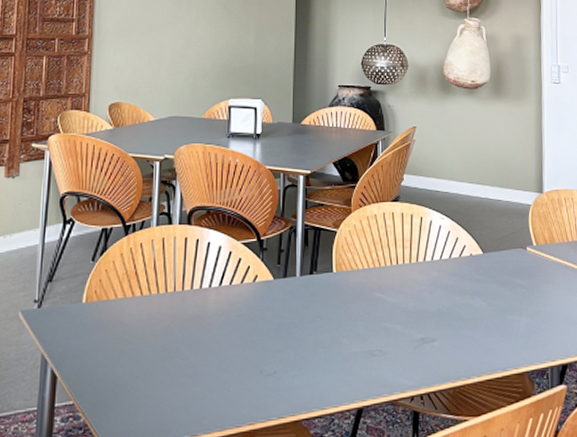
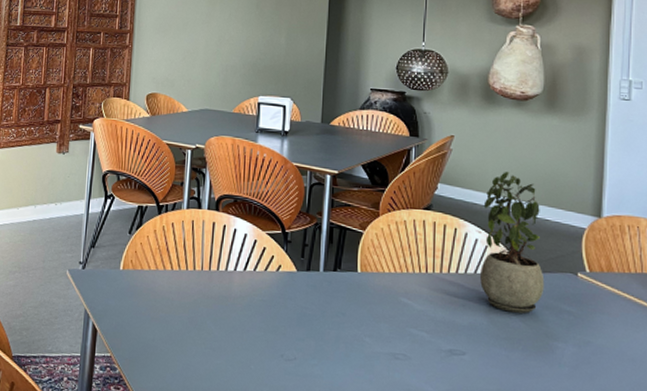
potted plant: none [445,158,500,293] -> present [480,172,545,314]

